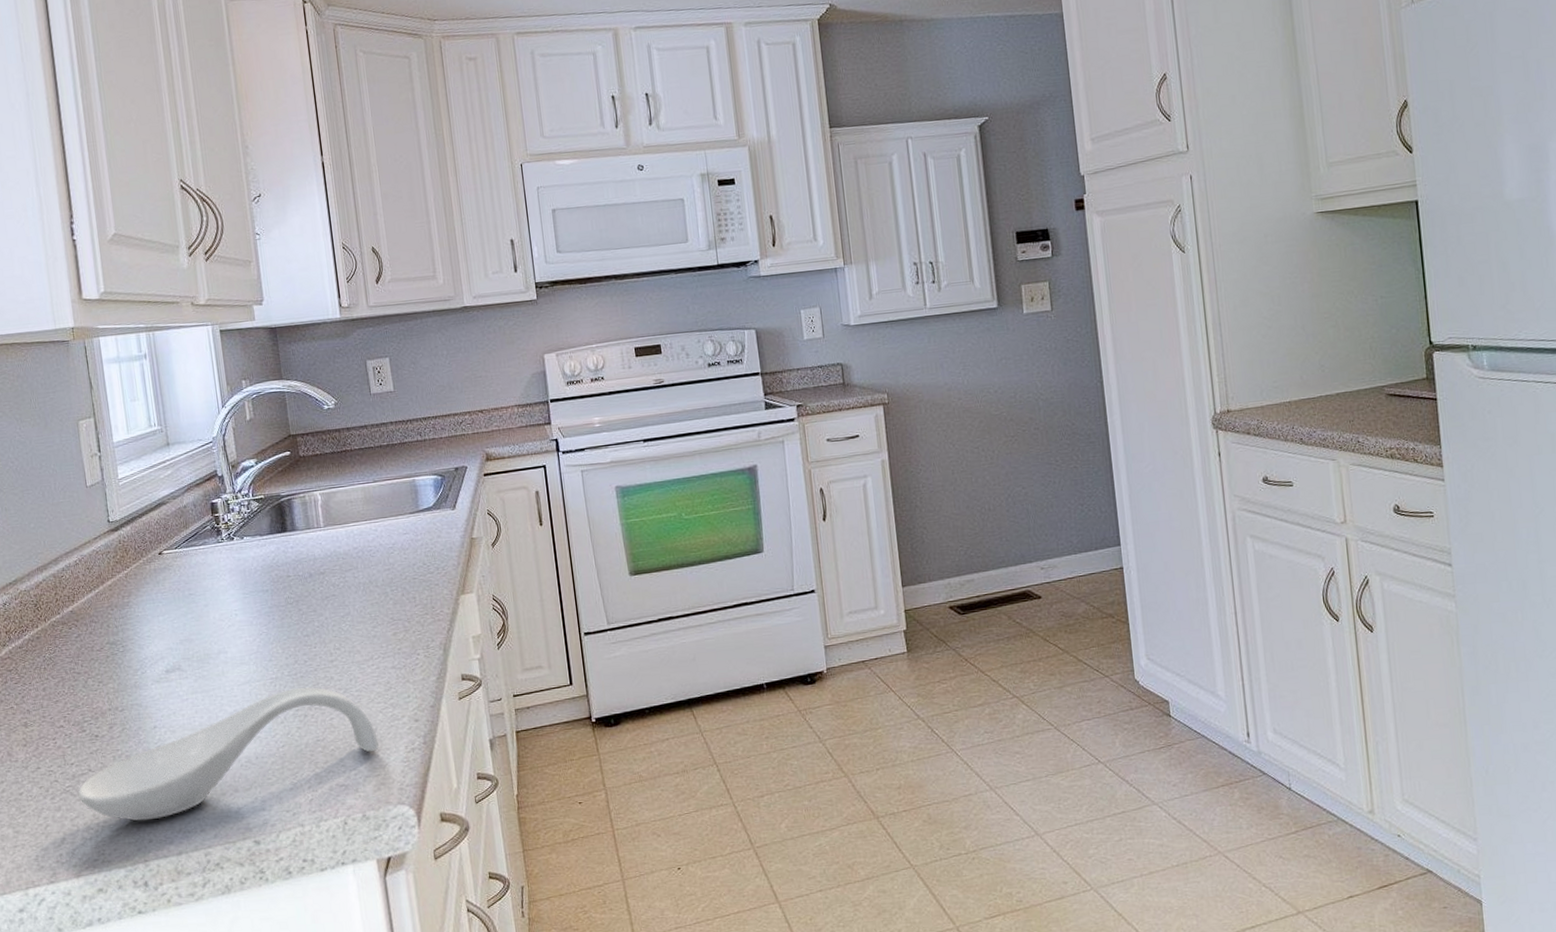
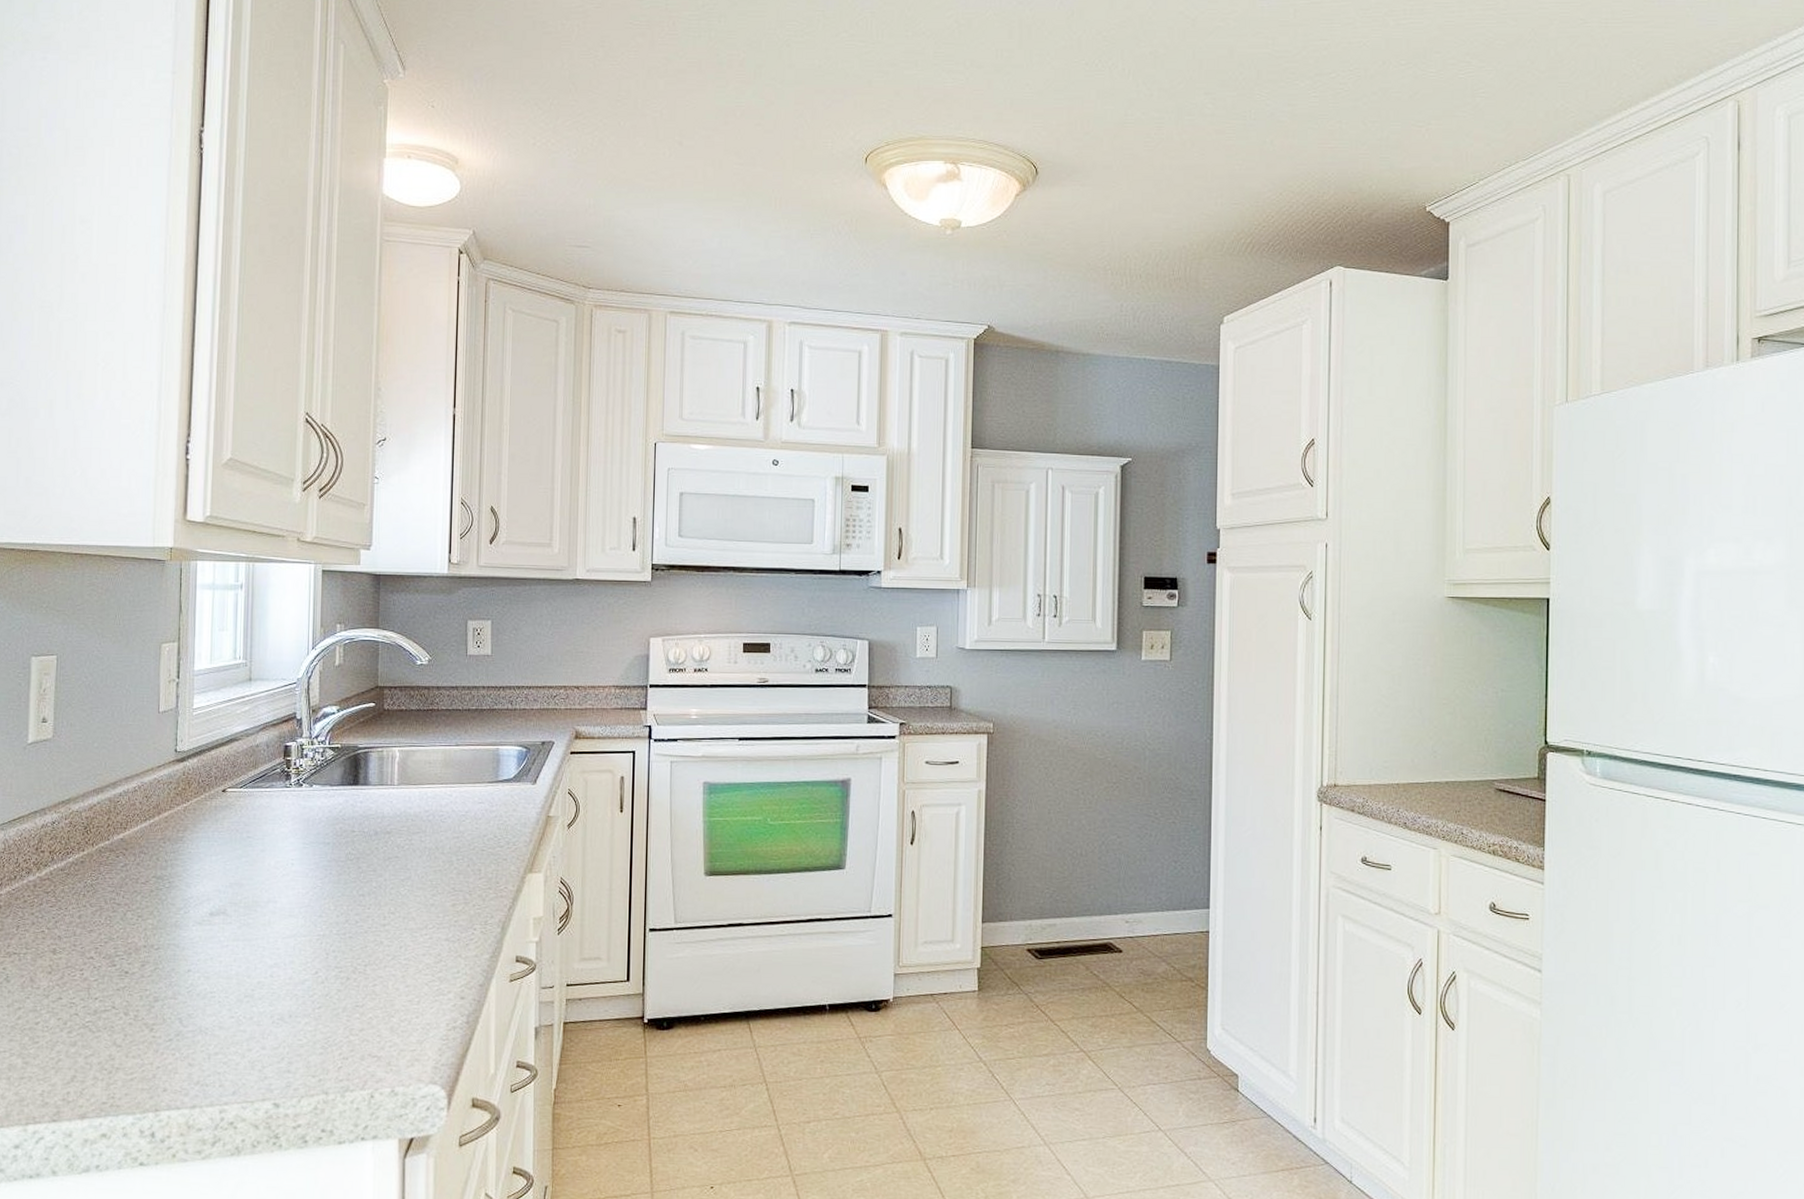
spoon rest: present [78,687,380,821] -> none [97,948,420,1068]

